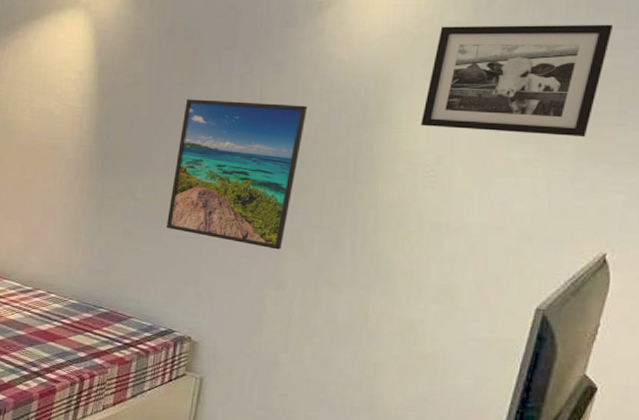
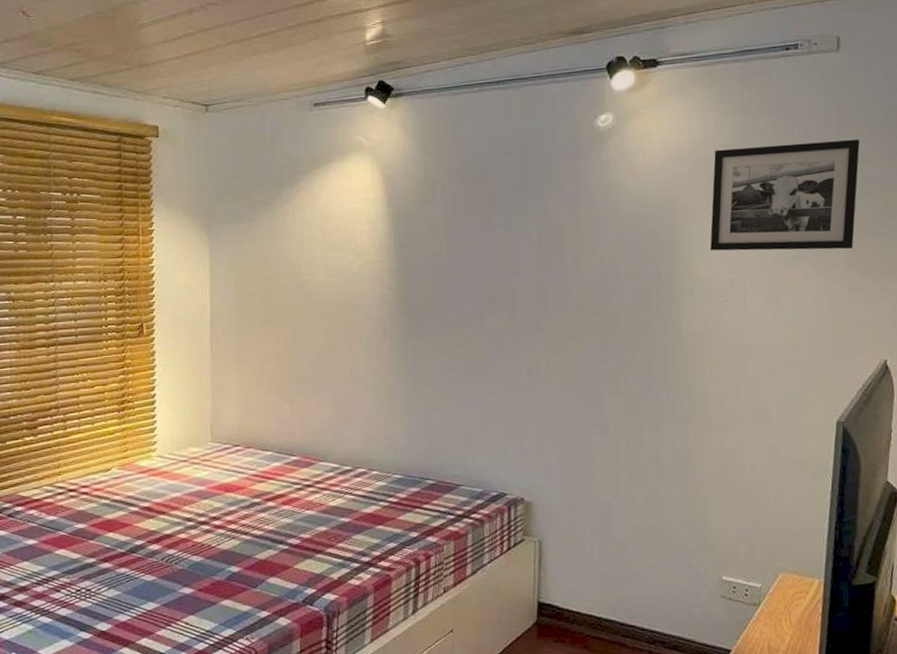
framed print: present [167,99,308,250] -> none [483,239,605,393]

